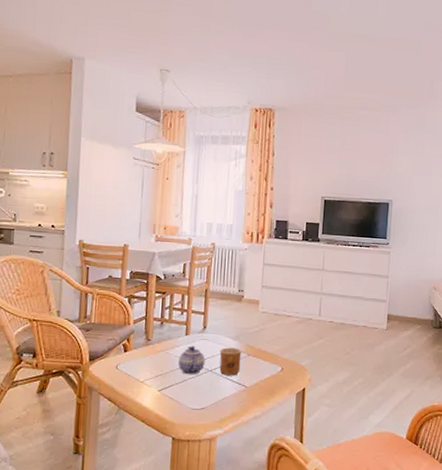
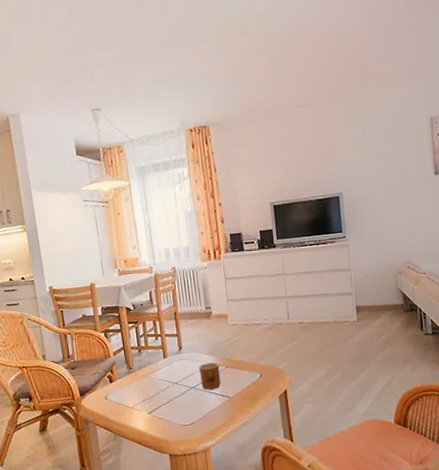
teapot: present [178,345,205,375] -> none [161,367,187,395]

